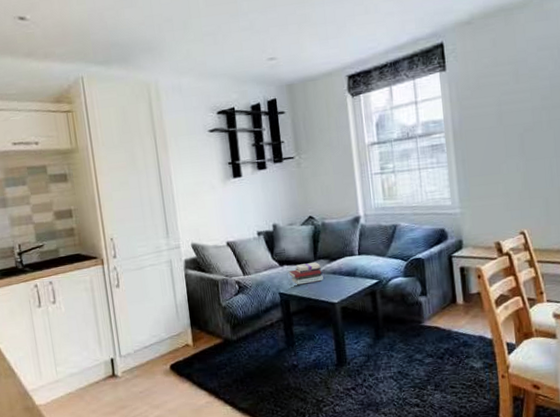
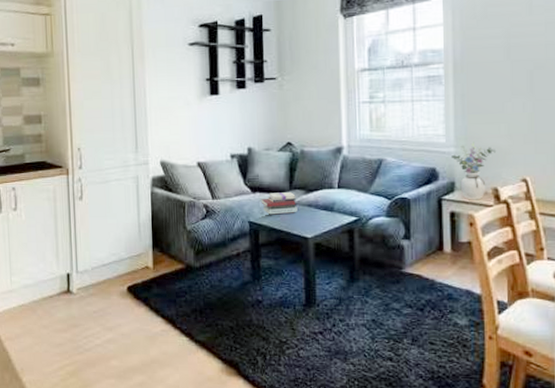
bouquet: none [457,202,496,255] -> present [451,142,495,200]

